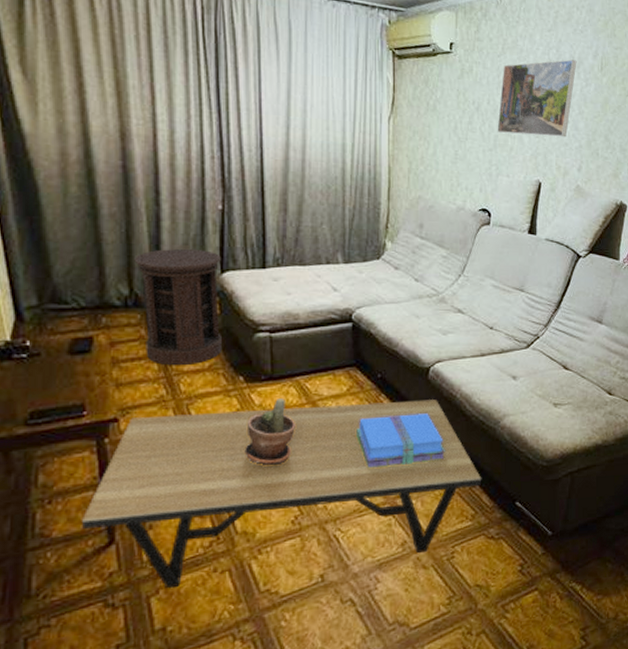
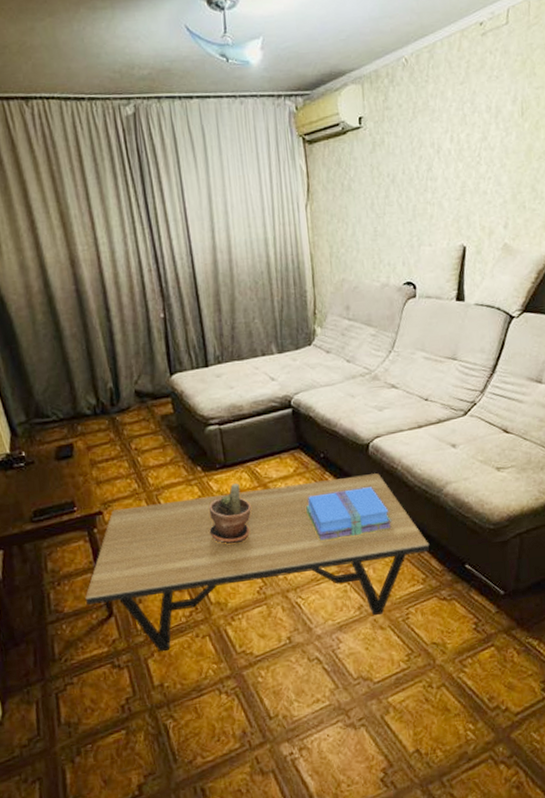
side table: present [134,248,223,365] -> none [96,356,180,462]
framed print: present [497,59,577,138] -> none [414,110,495,201]

